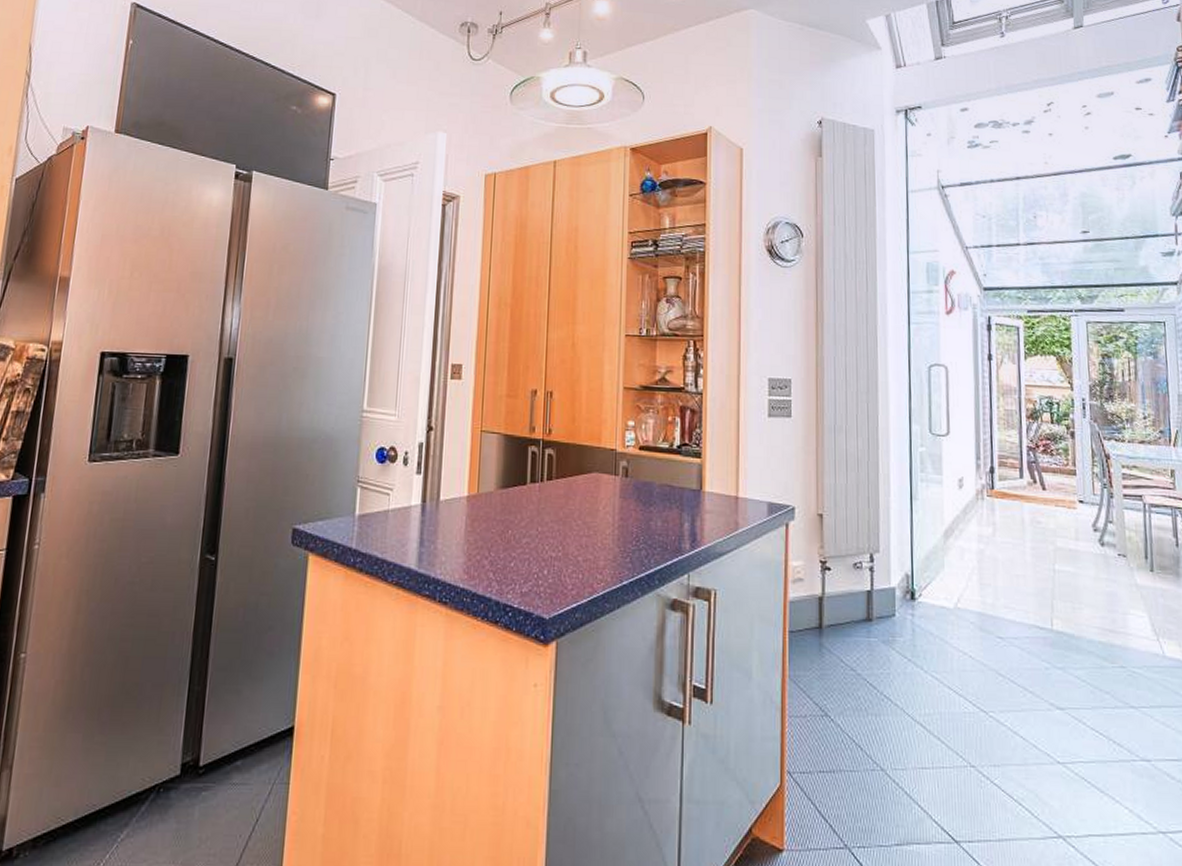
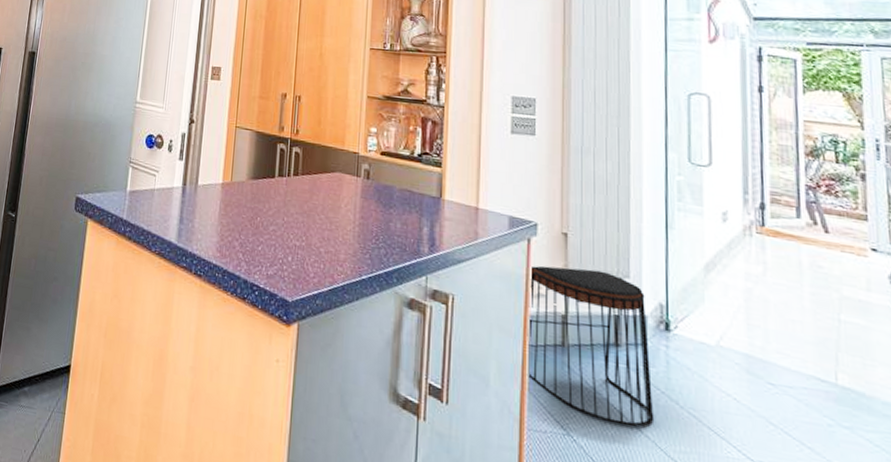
stool: none [786,548,903,698] -> present [526,265,655,428]

